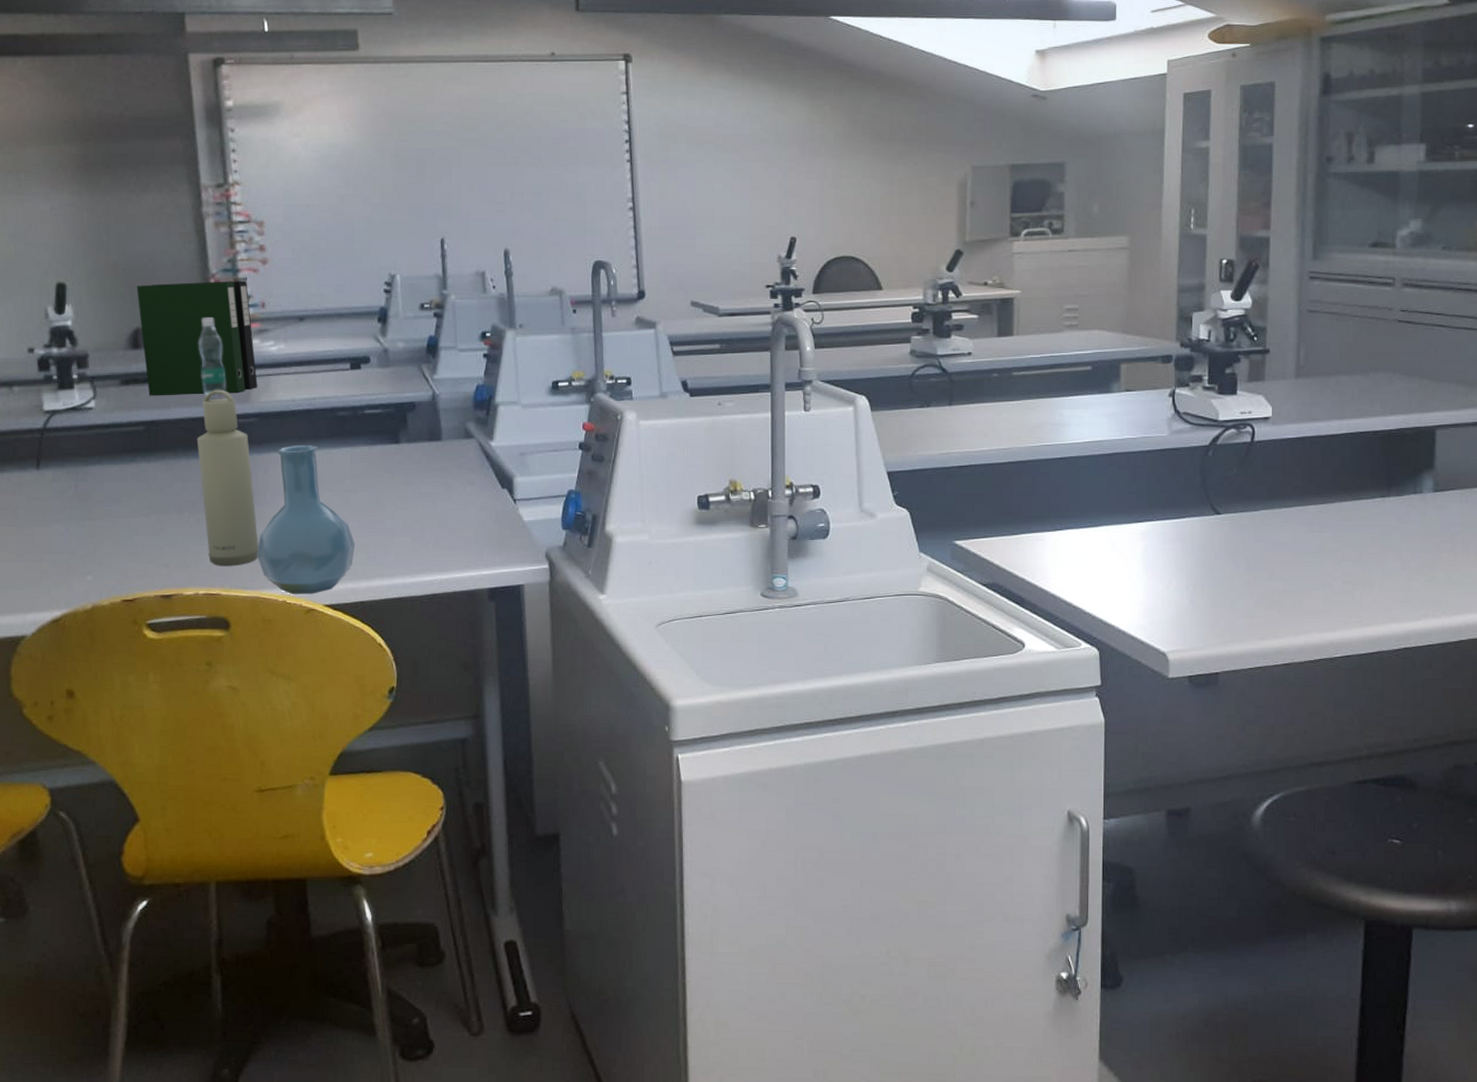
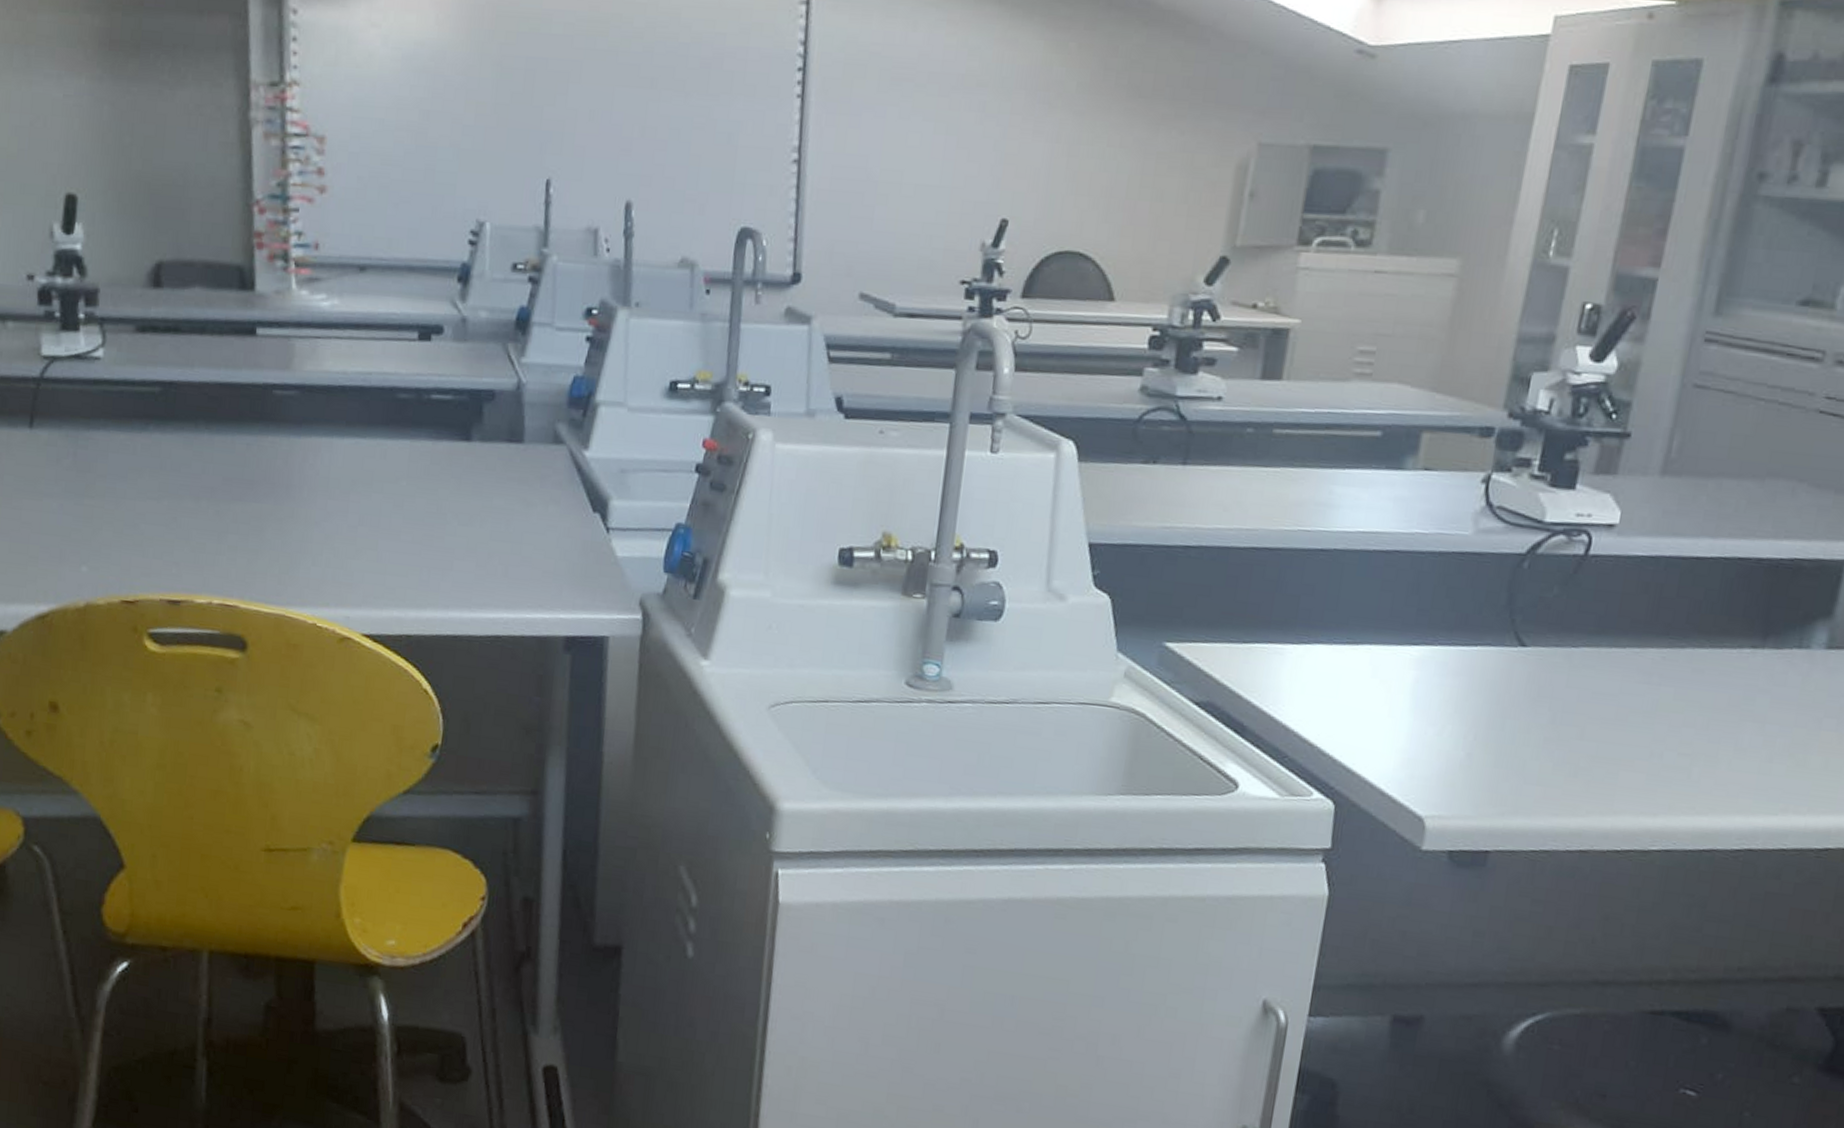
binder: present [136,280,258,396] -> none [162,206,303,356]
bottle: present [196,389,259,566] -> none [223,349,289,575]
bottle: present [198,318,227,396] -> none [233,255,264,358]
flask: present [257,444,355,594] -> none [285,430,406,620]

